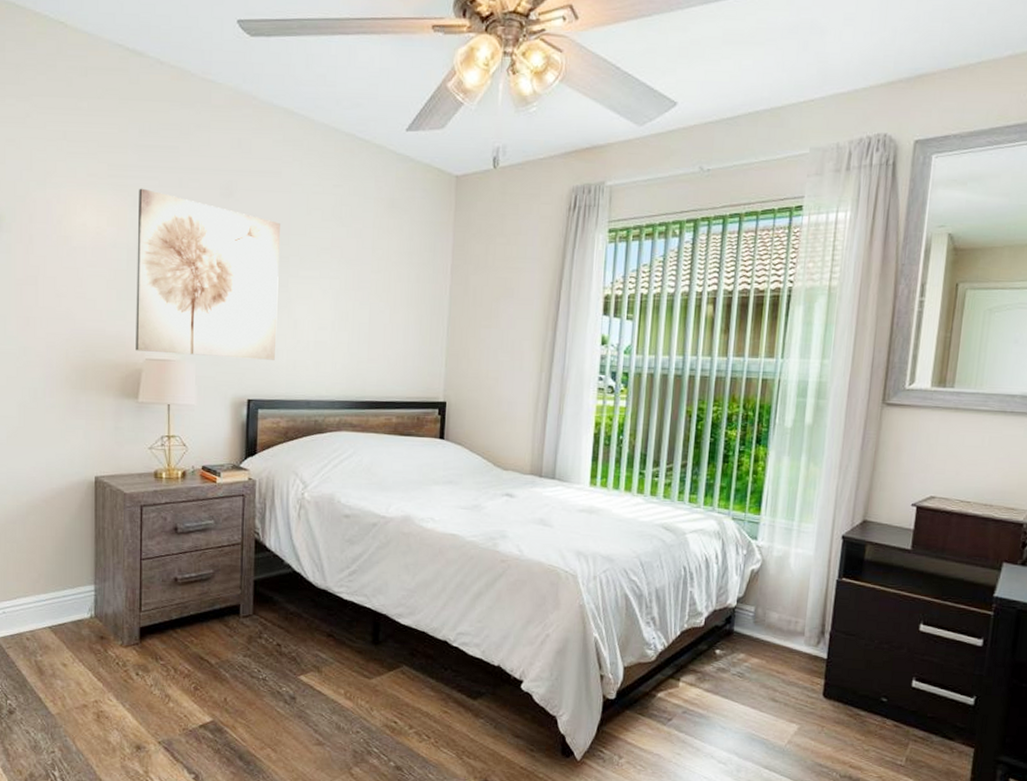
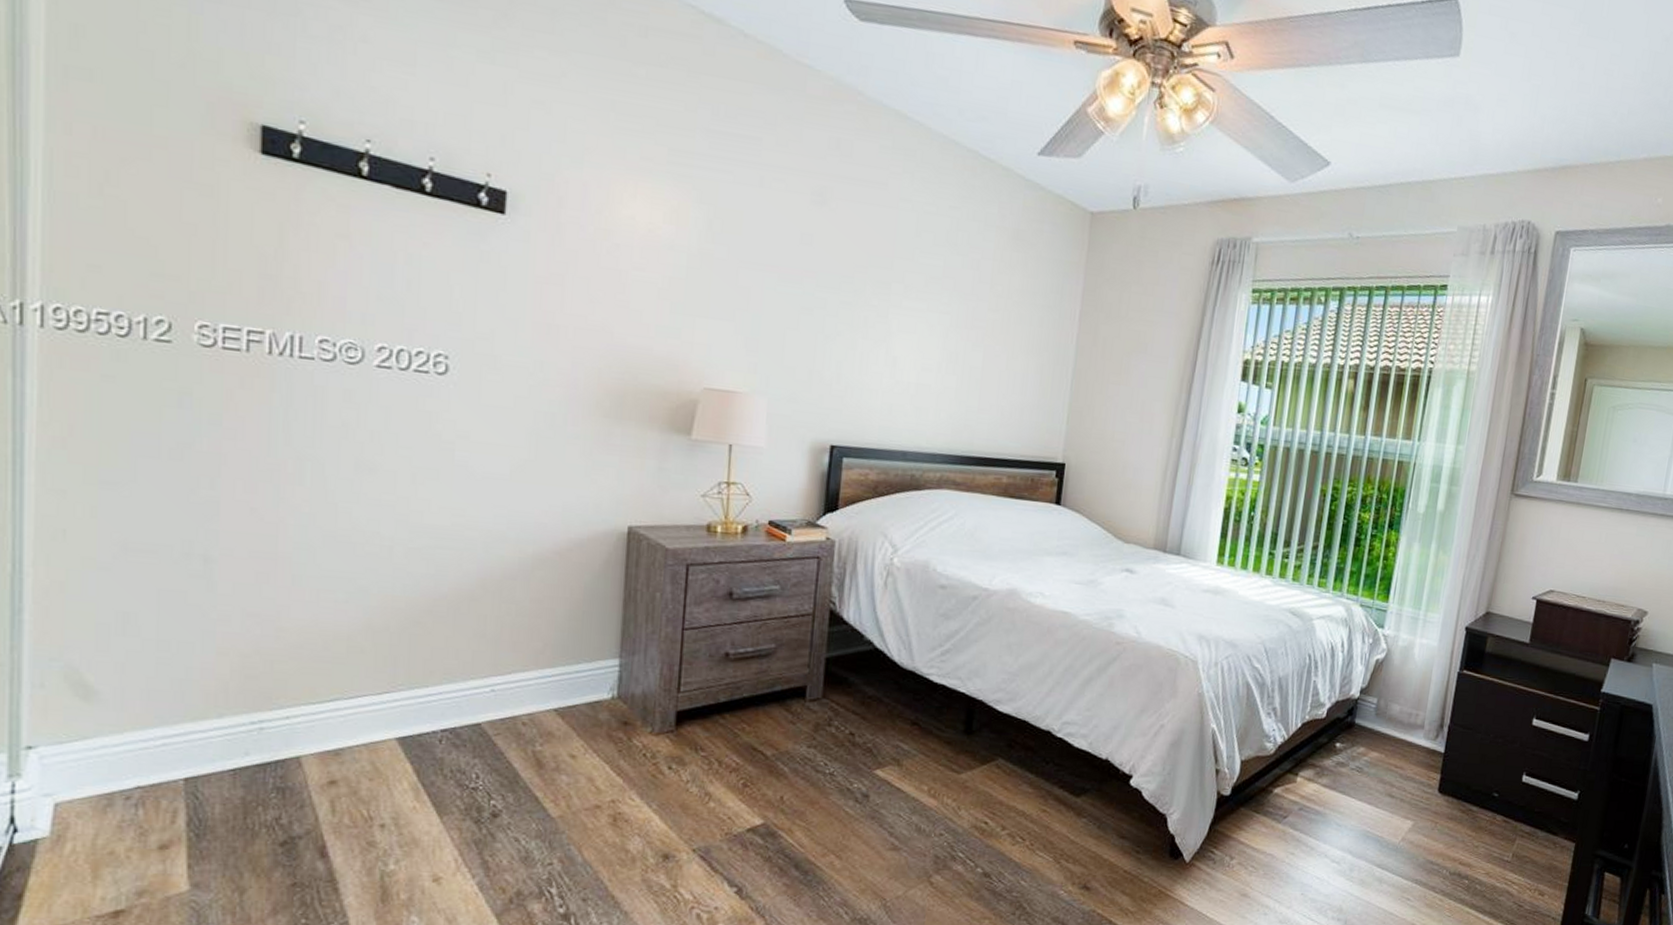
wall art: present [136,188,280,360] -> none [691,182,883,402]

